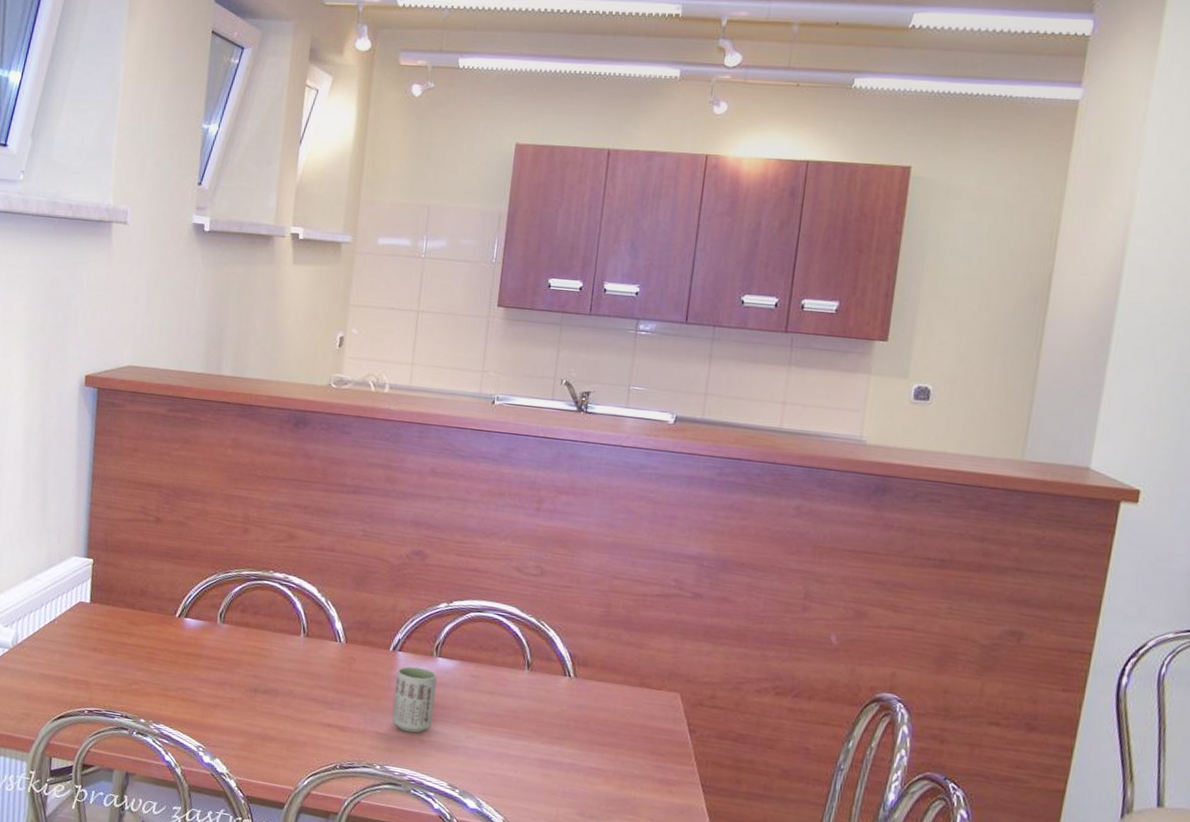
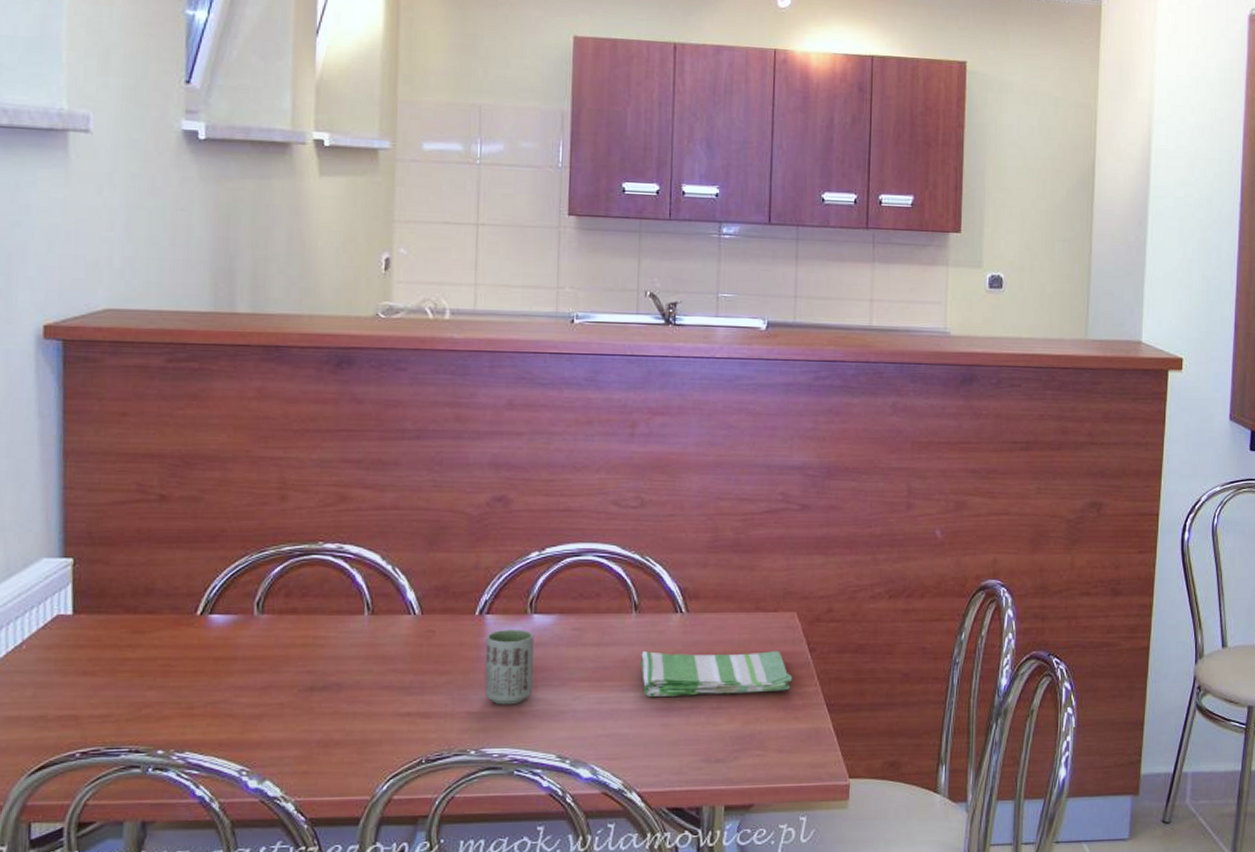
dish towel: none [527,706,671,765] -> present [639,651,793,698]

